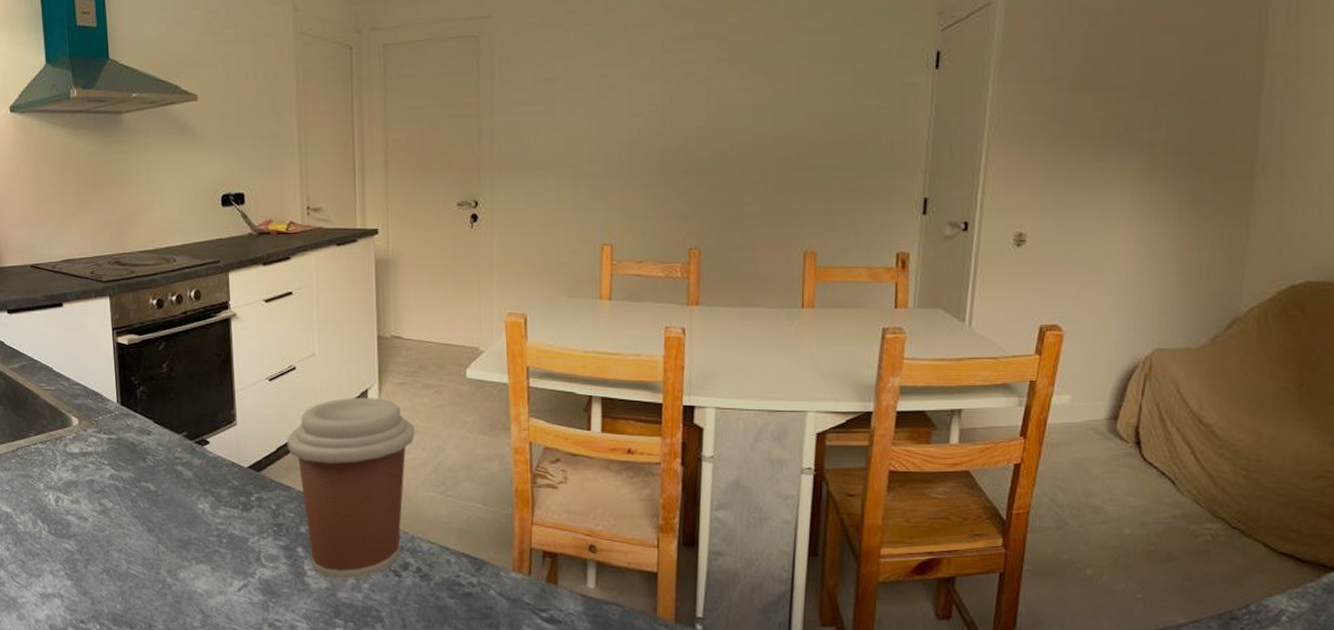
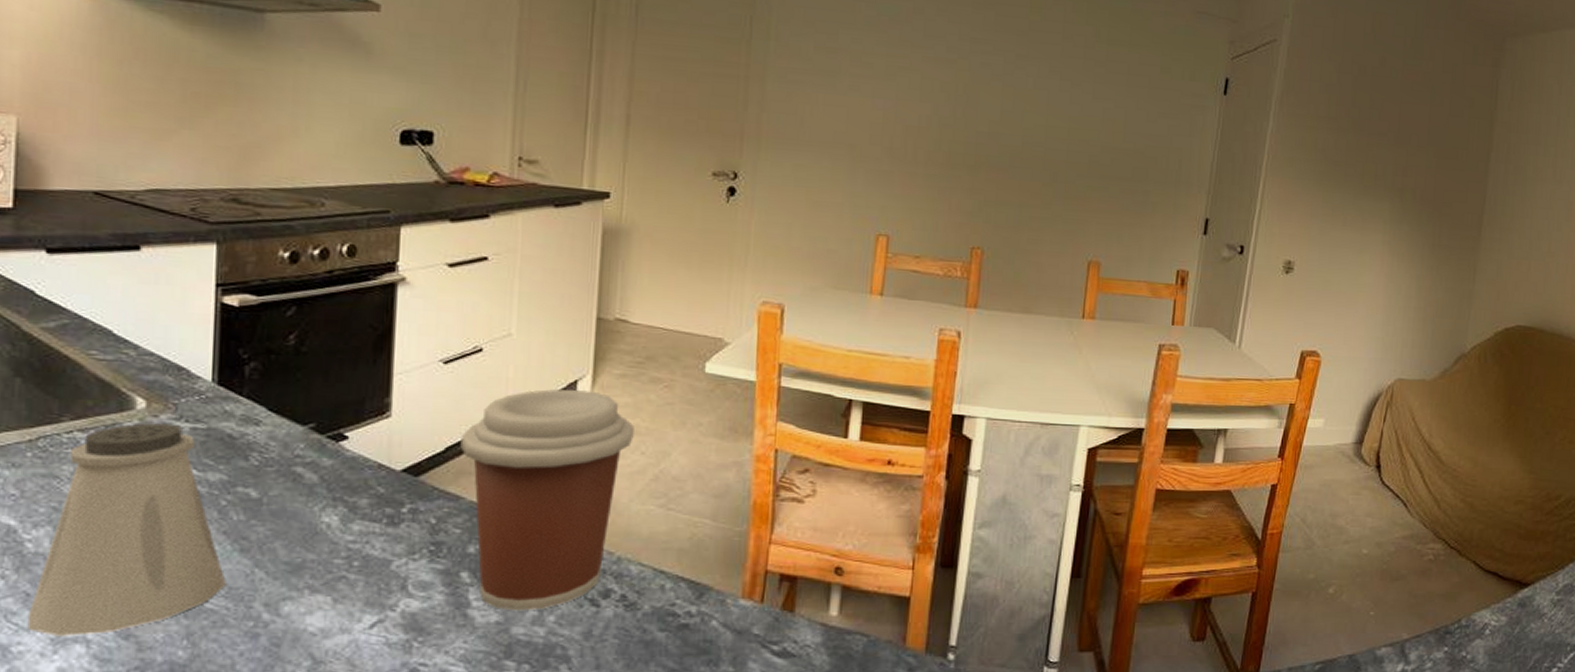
saltshaker: none [25,436,142,592] -> present [27,423,226,636]

